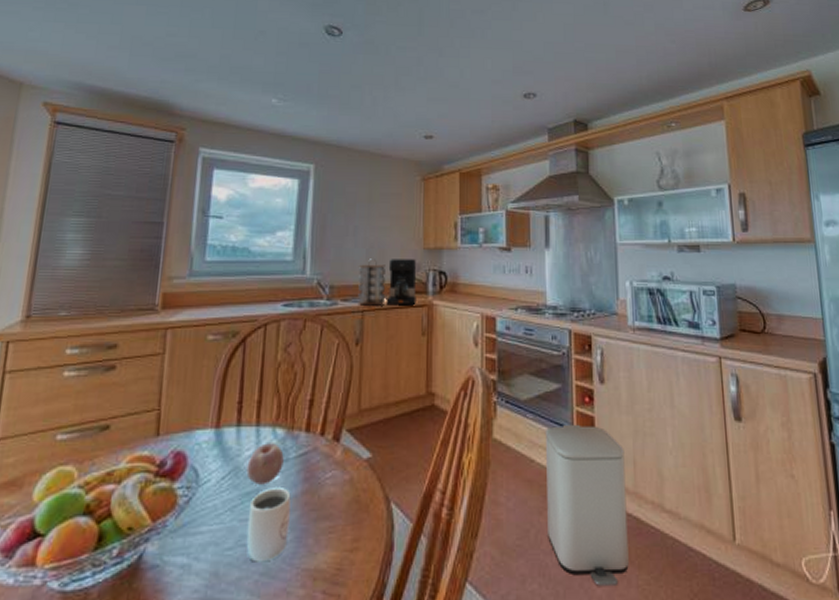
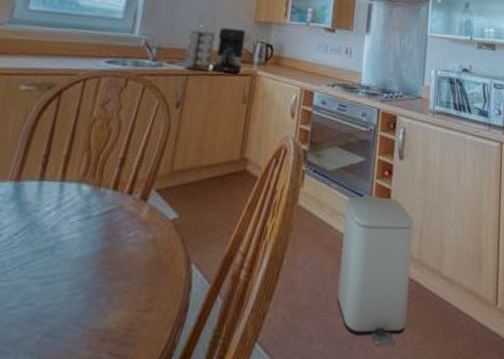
fruit: present [246,443,284,485] -> none [43,199,87,242]
mug: present [246,488,291,562] -> none [33,245,89,322]

